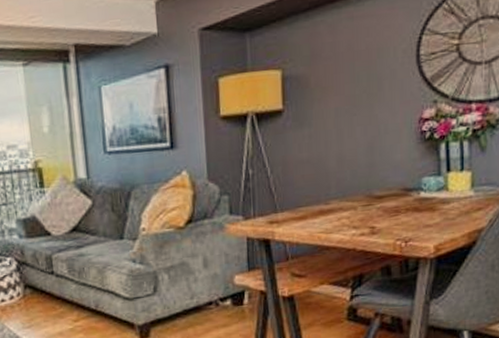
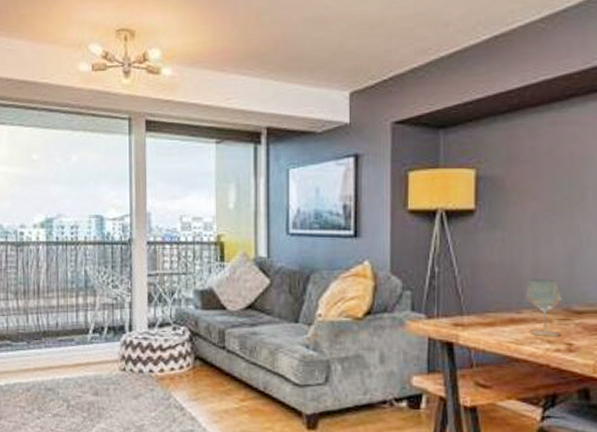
wine glass: none [332,169,365,224] -> present [525,278,562,338]

